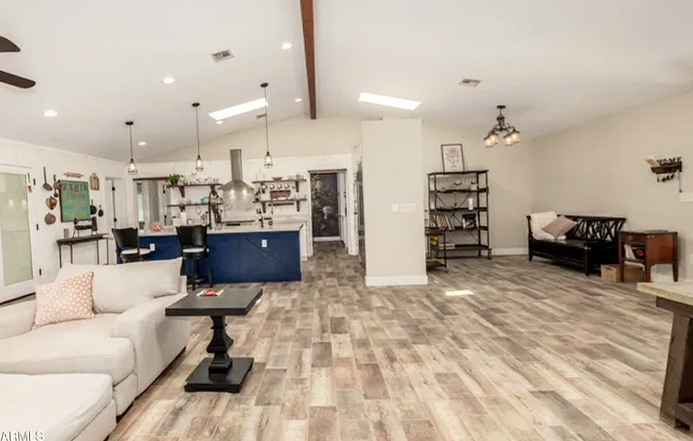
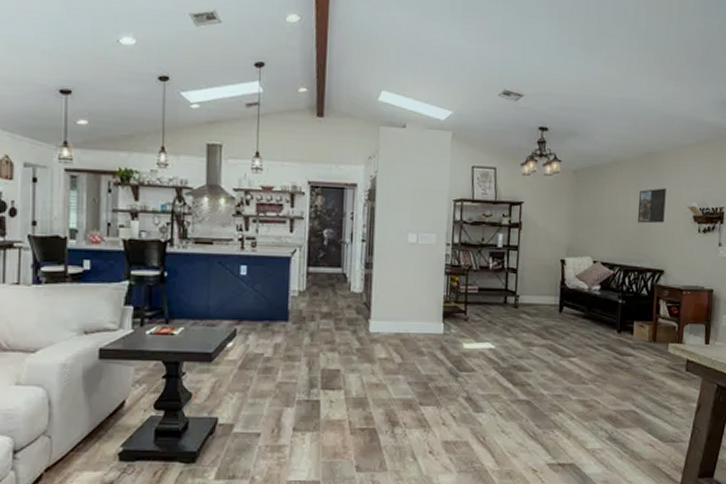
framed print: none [596,145,622,179] -> present [638,188,666,224]

